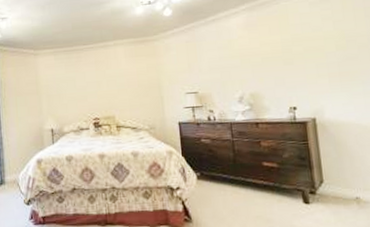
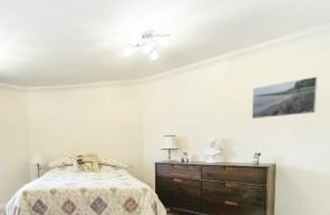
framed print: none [276,22,352,71] -> present [251,76,318,120]

